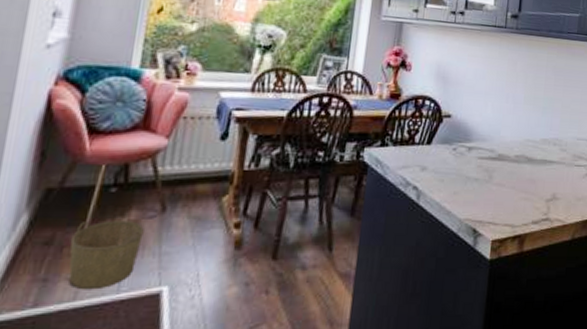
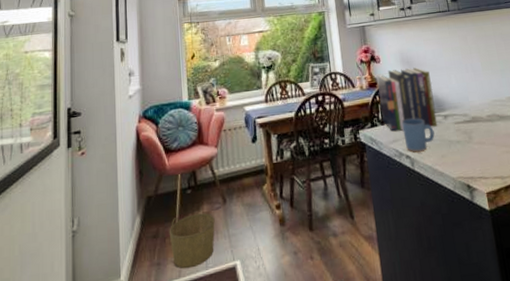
books: none [395,82,465,158] -> present [377,67,438,131]
mug: none [416,144,453,184] -> present [401,118,435,152]

